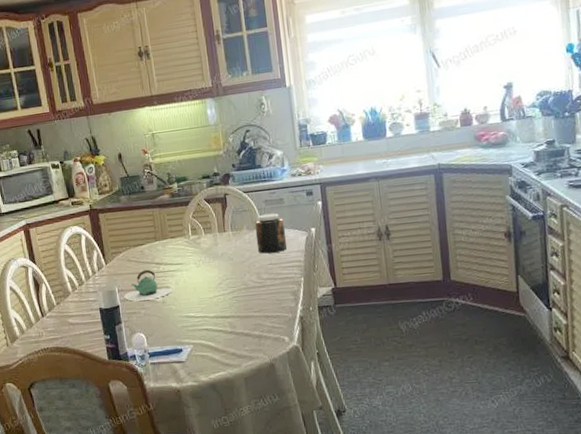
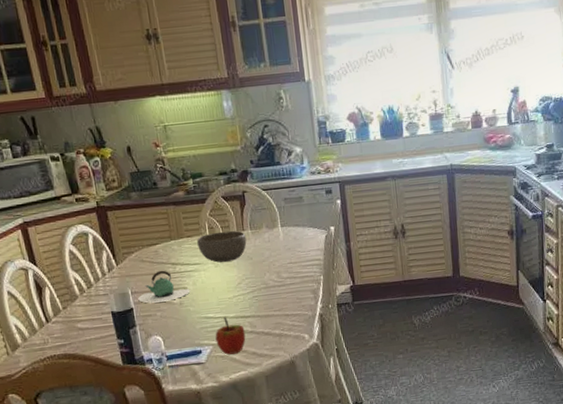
bowl: none [180,231,228,263] -> present [197,230,247,263]
apple: none [195,317,226,354] -> present [215,317,246,355]
jar: present [254,213,288,254] -> none [274,211,307,253]

